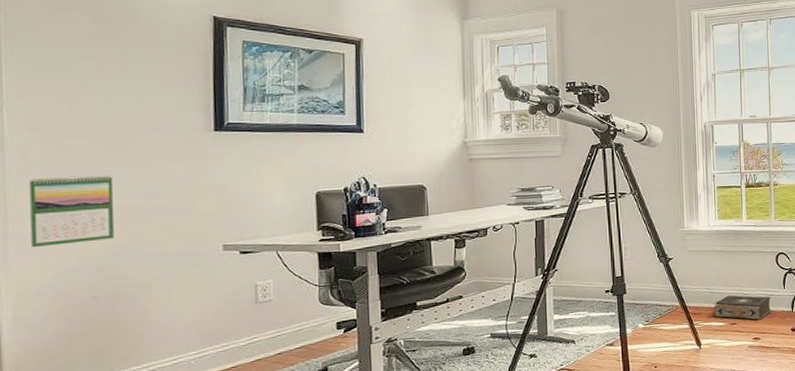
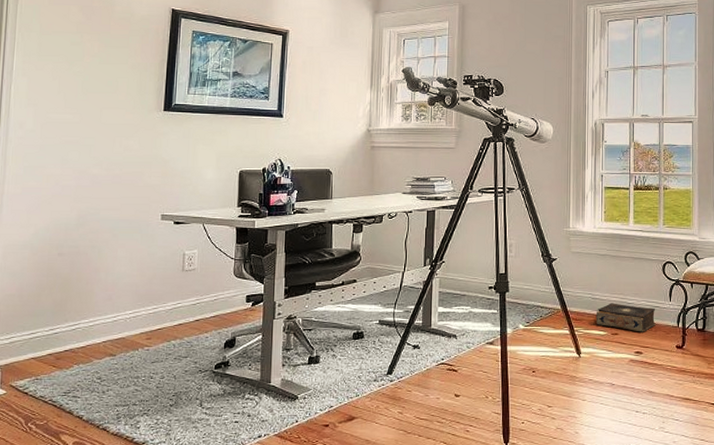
calendar: present [29,175,114,248] -> none [18,146,84,207]

